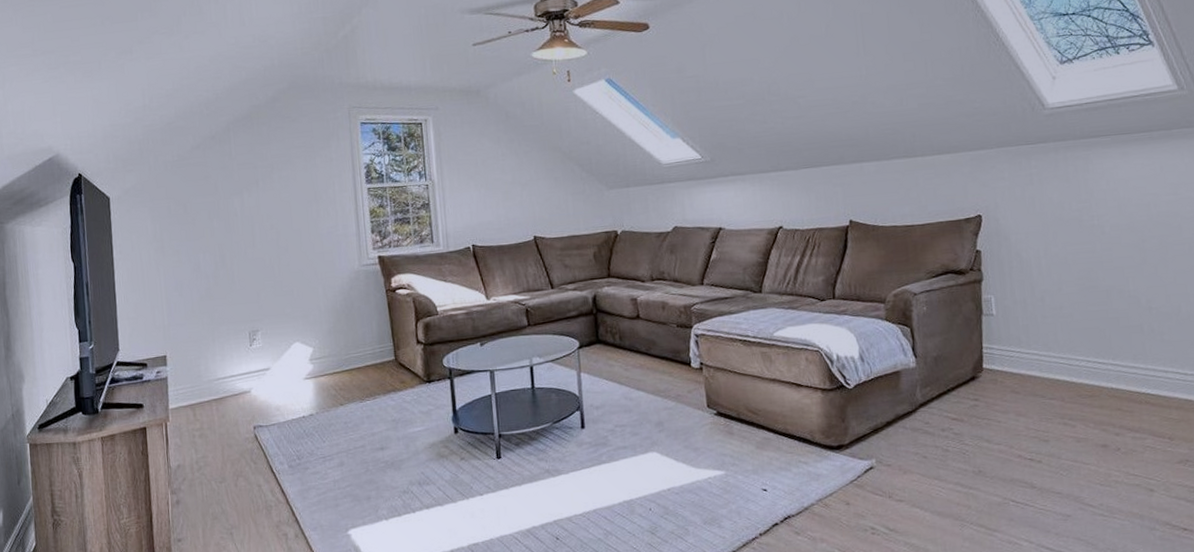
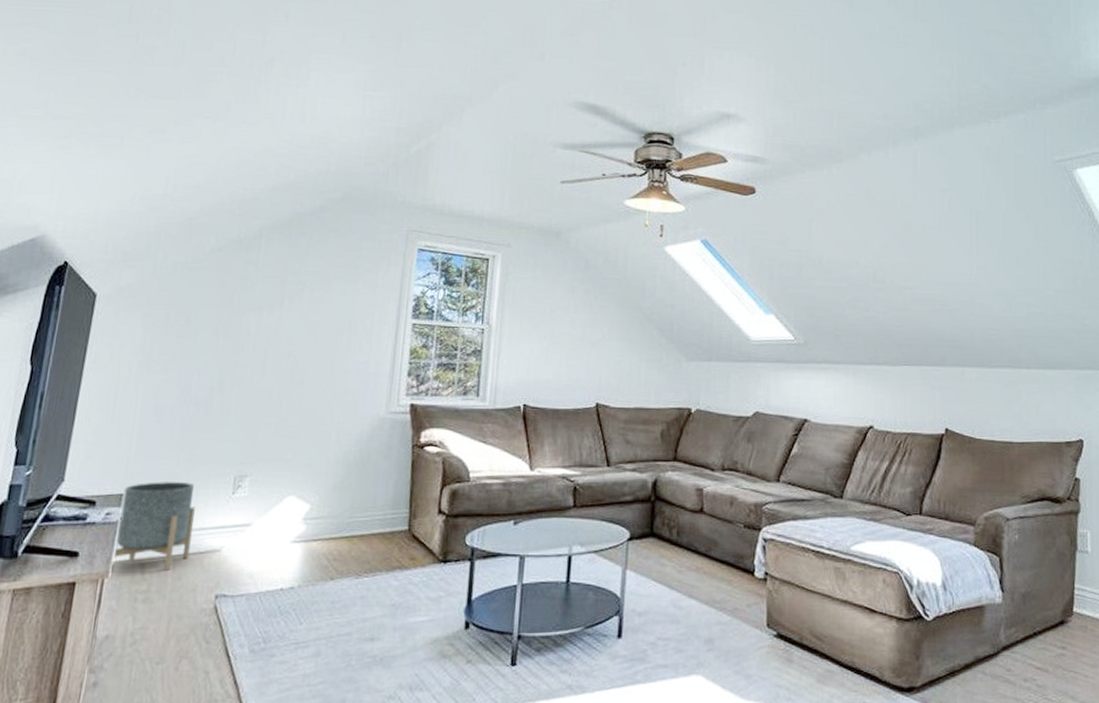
planter: none [166,341,227,418] -> present [108,482,195,573]

